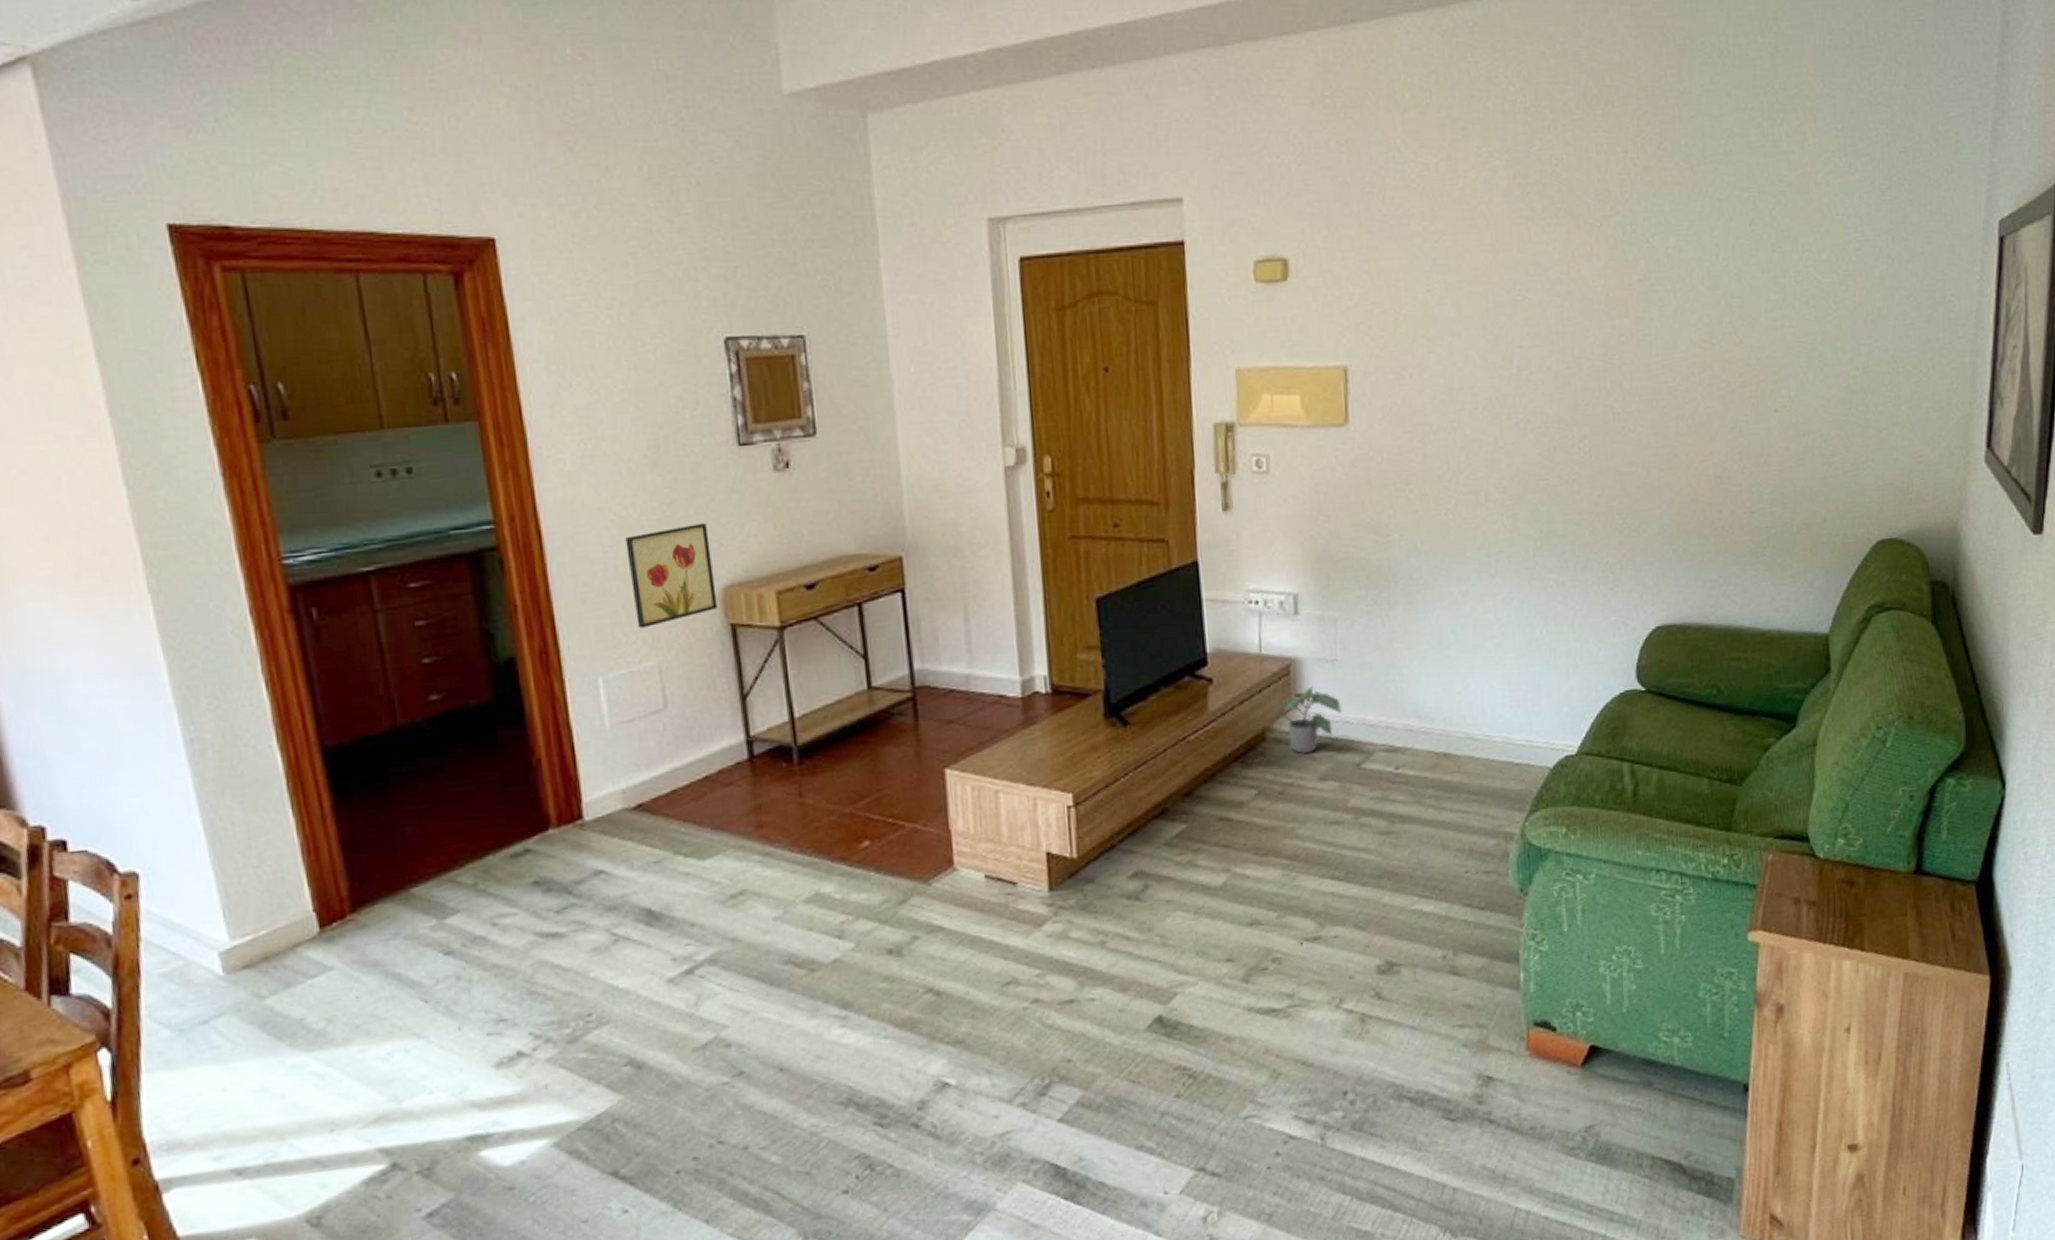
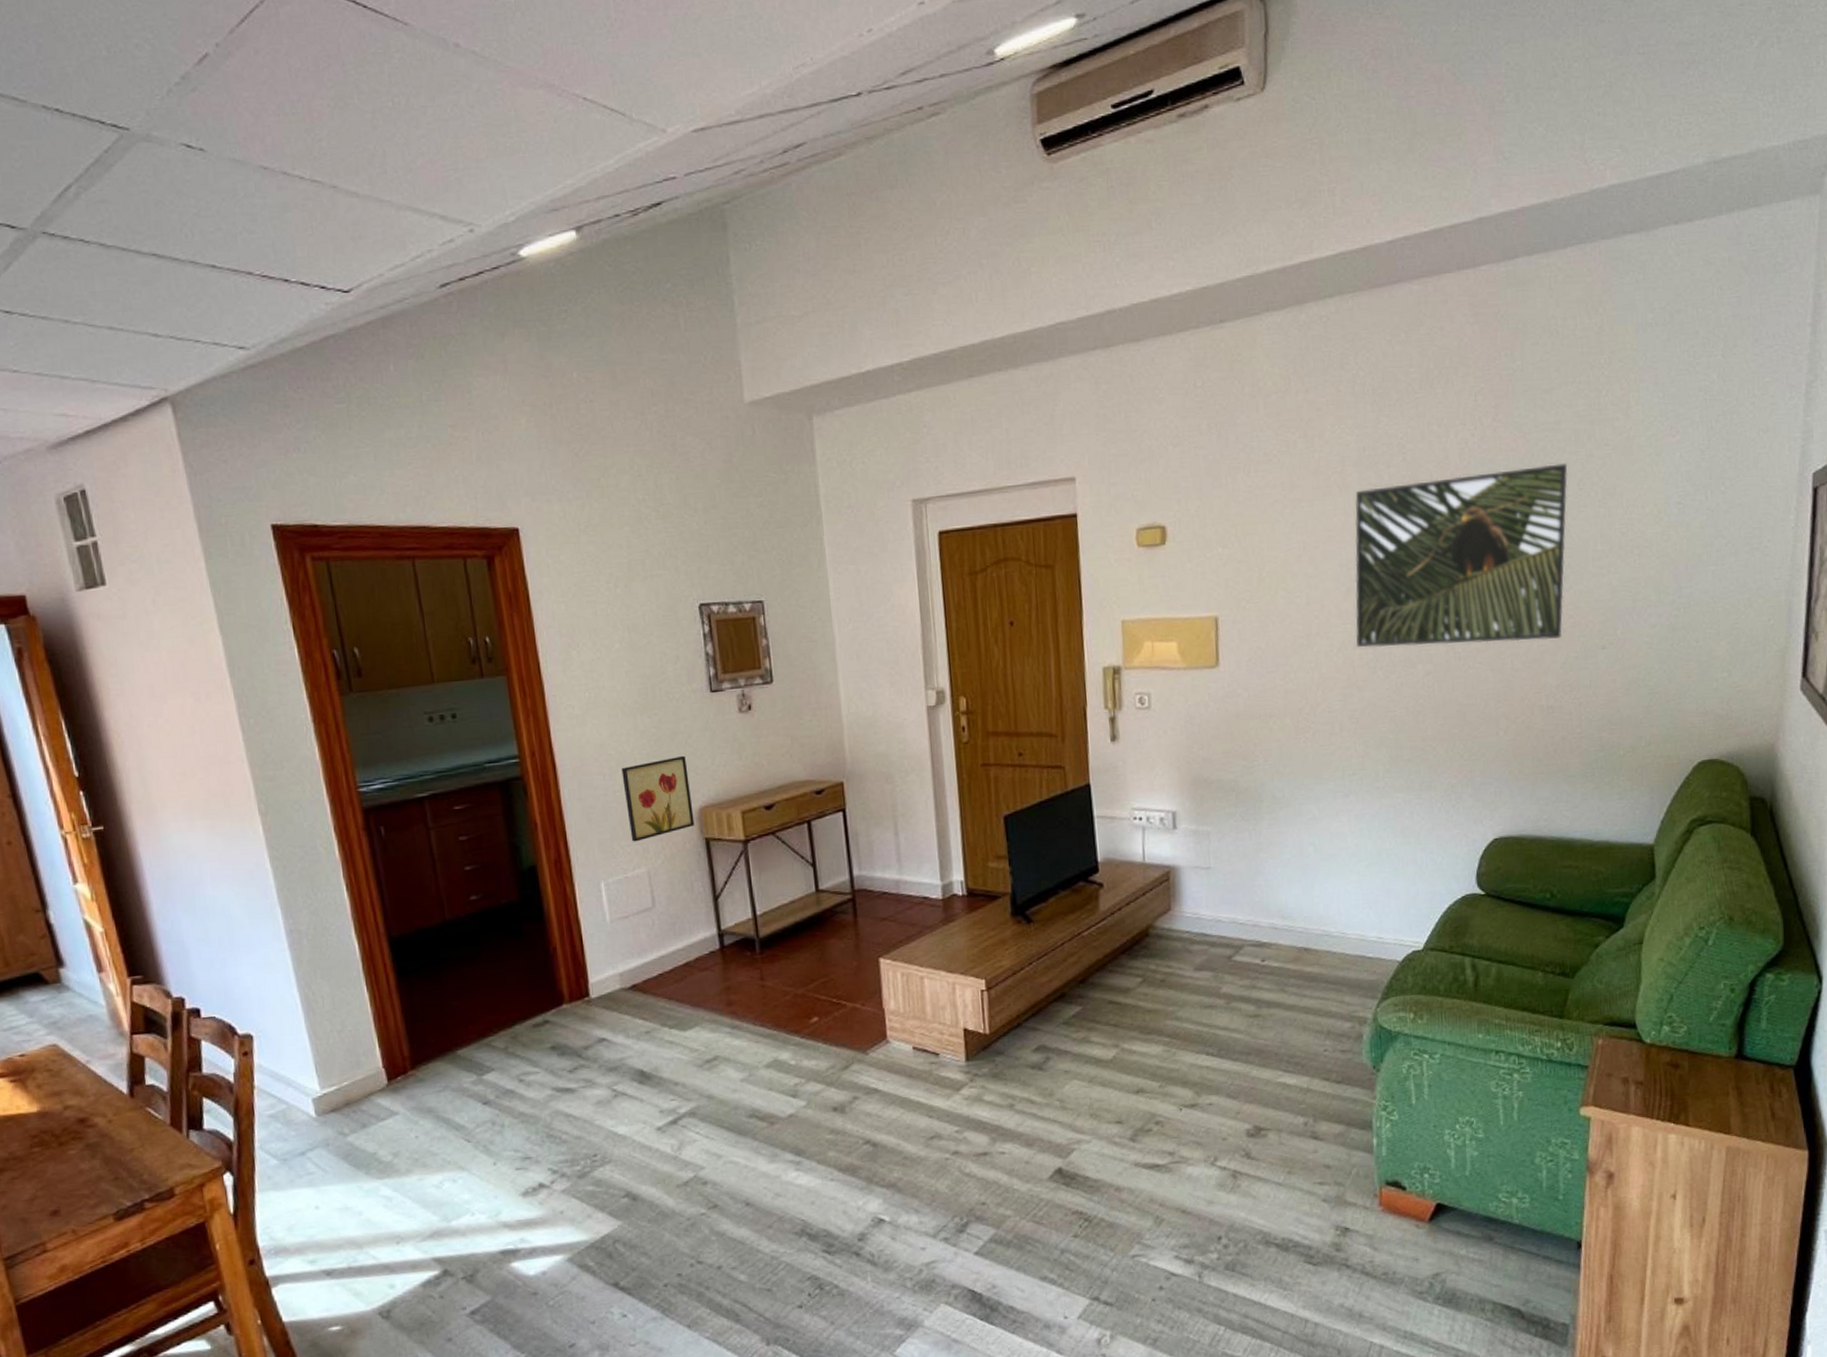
potted plant: present [1276,686,1343,755] -> none [1158,890,1215,949]
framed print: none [1503,200,1739,406] -> present [1355,463,1568,648]

